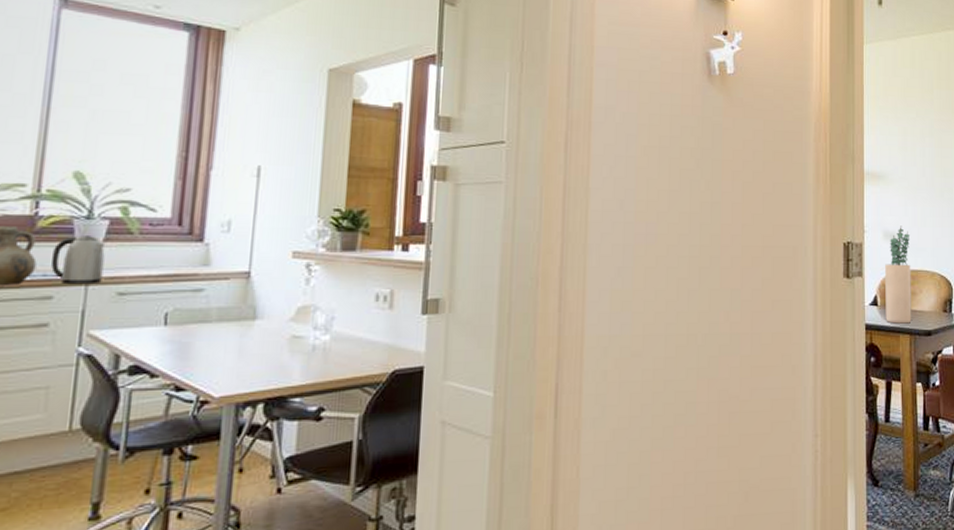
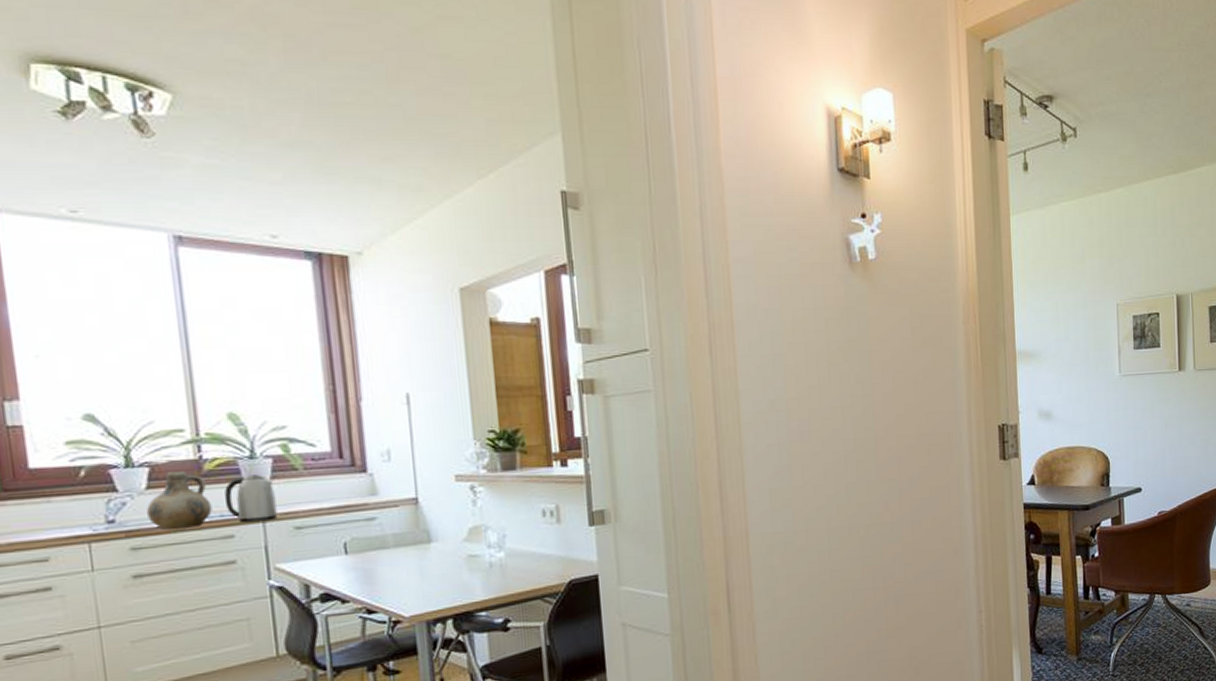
vase: present [885,225,912,324] -> none [1041,403,1069,501]

